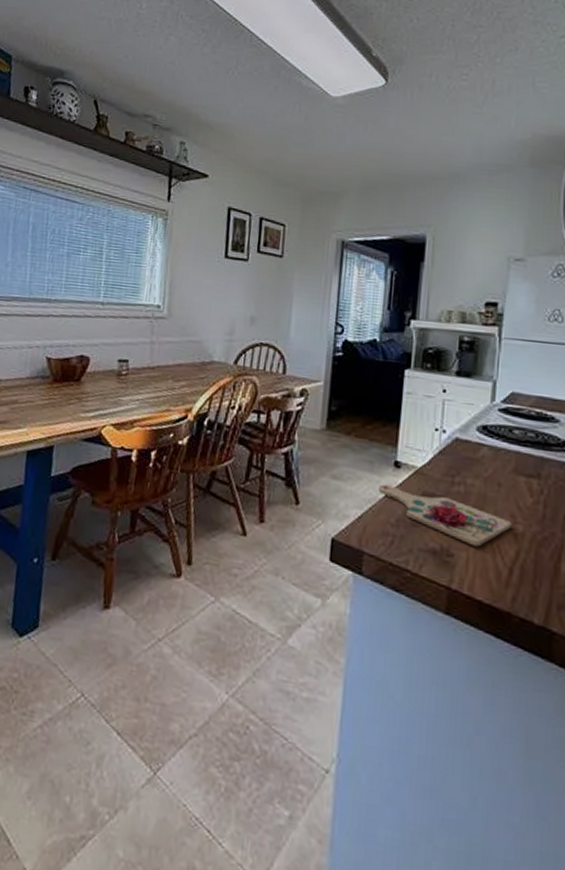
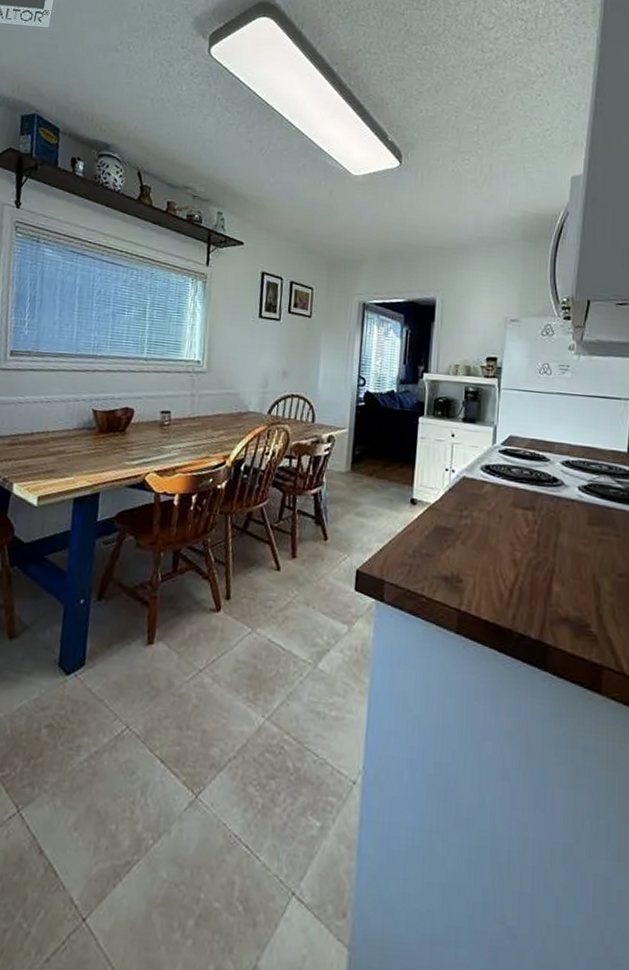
cutting board: present [377,484,512,547] -> none [396,520,511,572]

